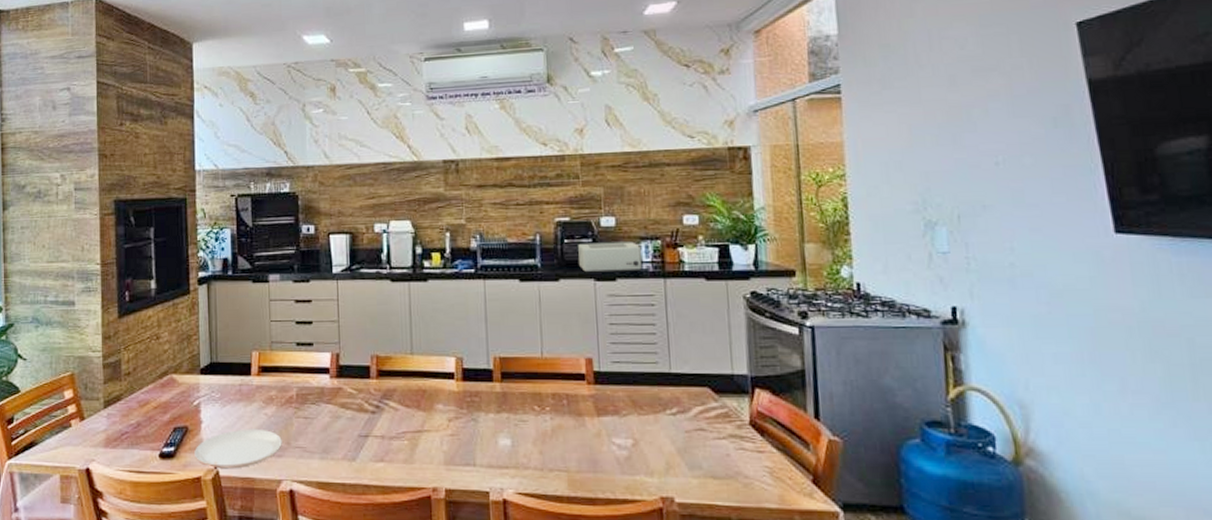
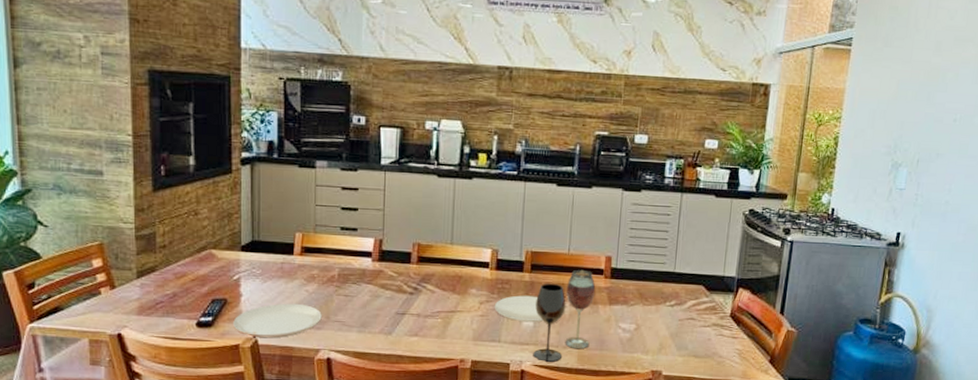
plate: none [464,409,523,441] -> present [494,295,544,323]
wineglass: none [511,393,549,489] -> present [533,283,566,362]
wineglass: none [545,375,580,471] -> present [565,269,596,349]
toaster: present [578,241,642,273] -> none [611,156,667,185]

